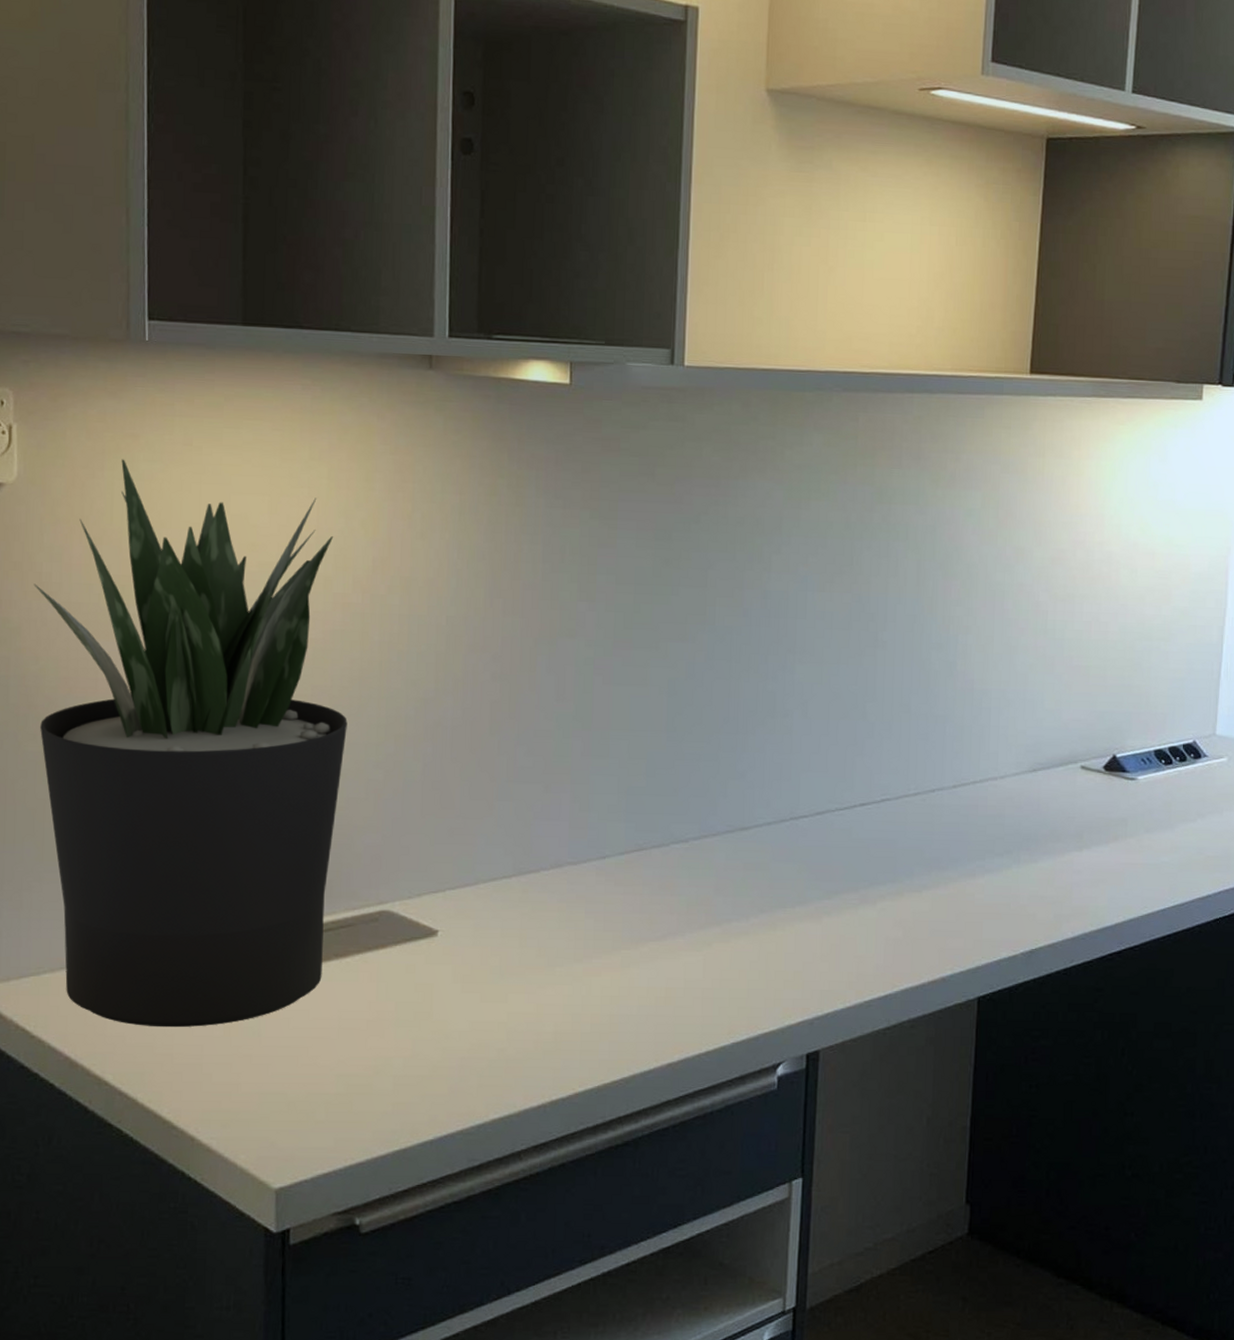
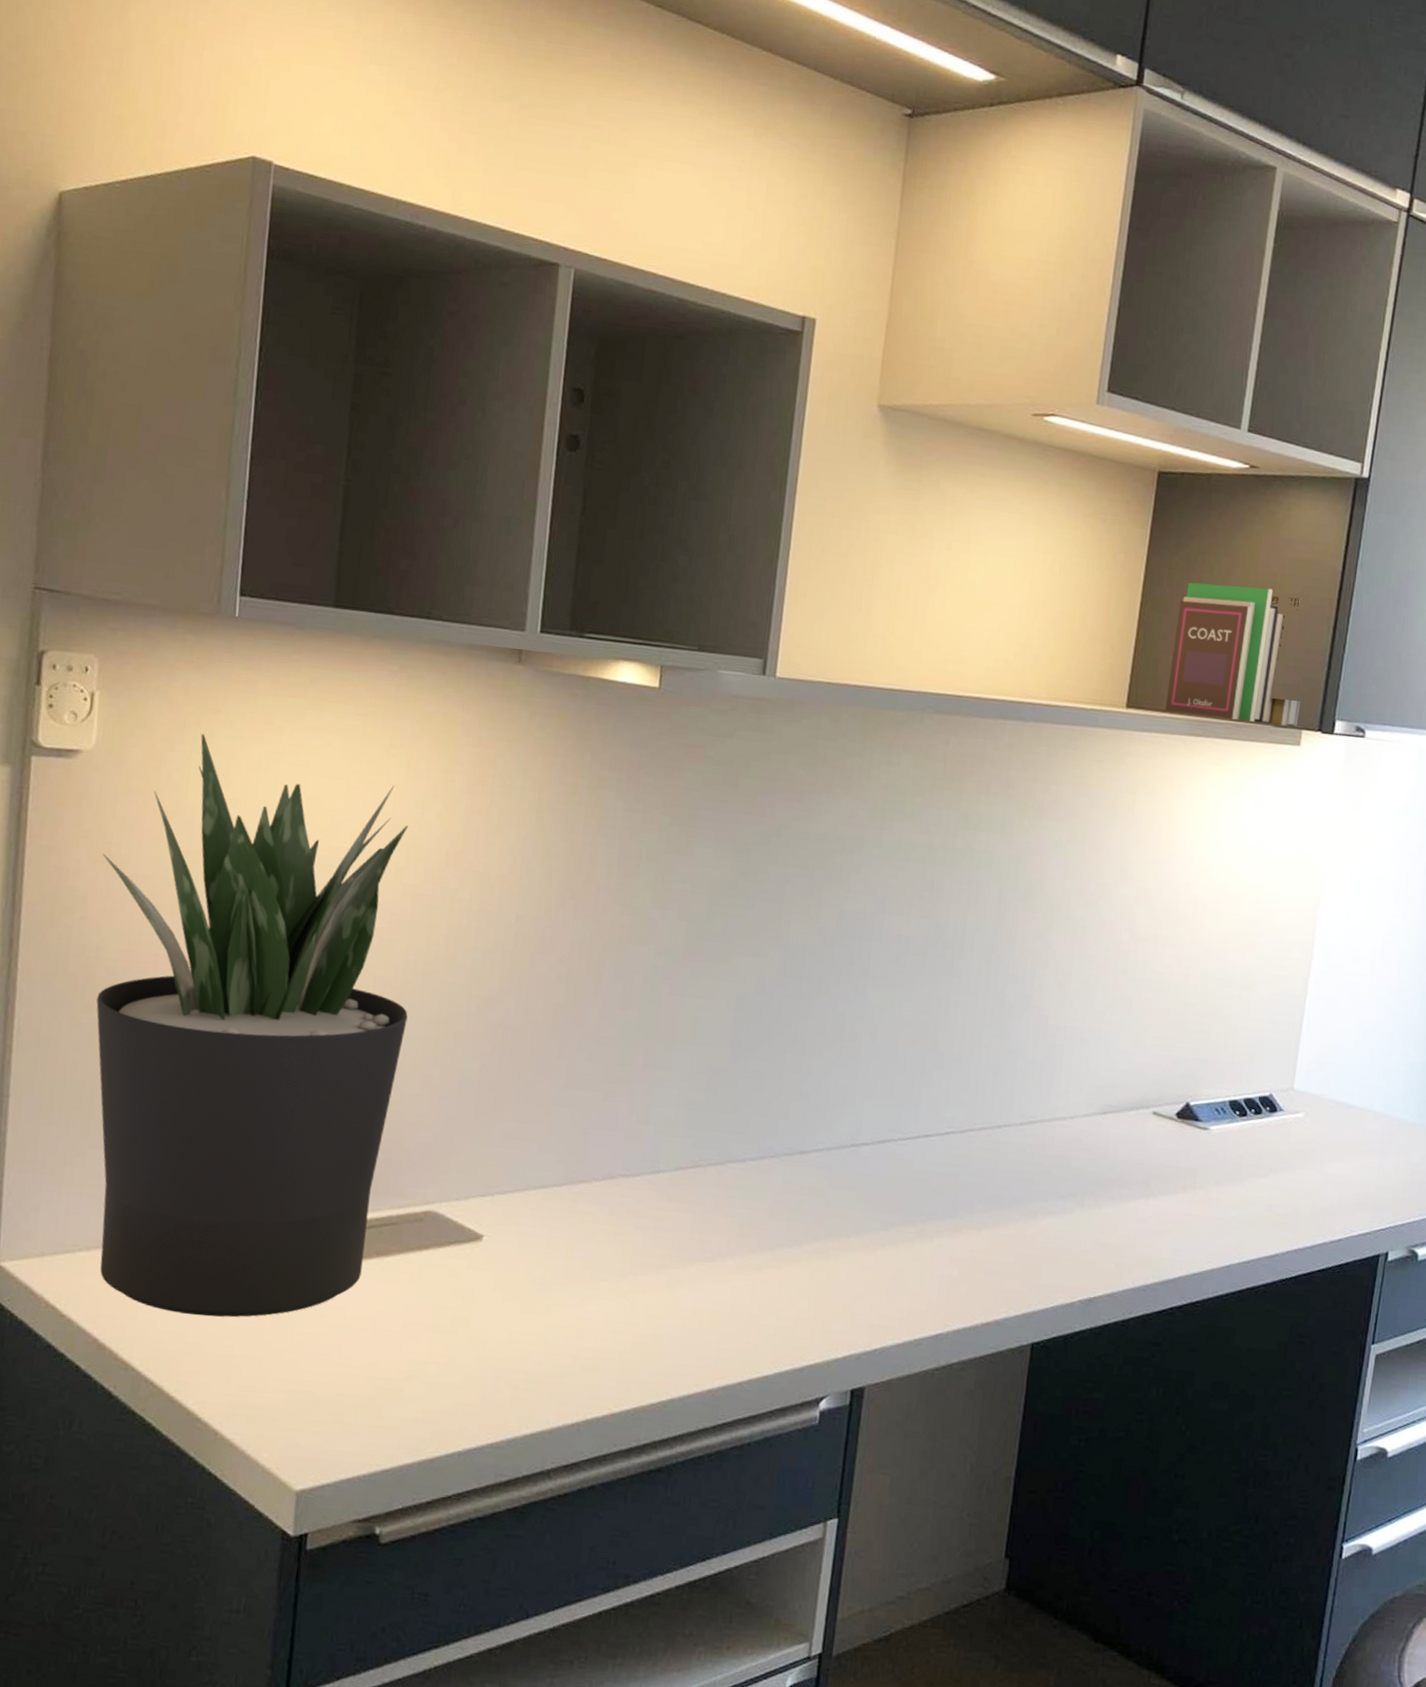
books: none [1068,245,1200,382] -> present [1165,582,1303,728]

